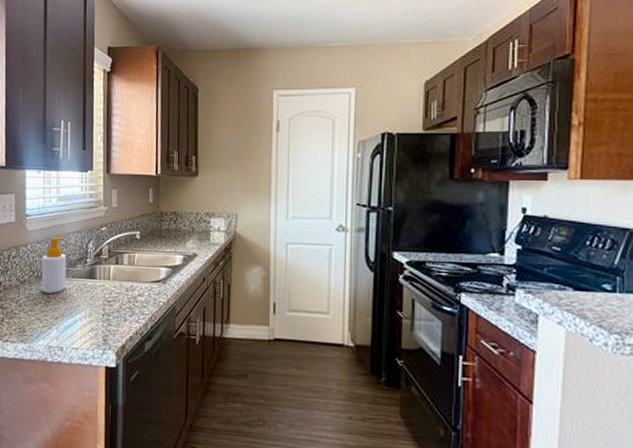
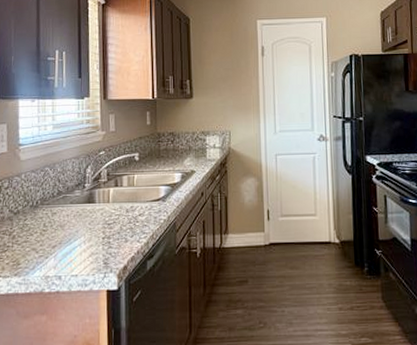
soap bottle: present [41,237,67,293] -> none [36,164,64,222]

